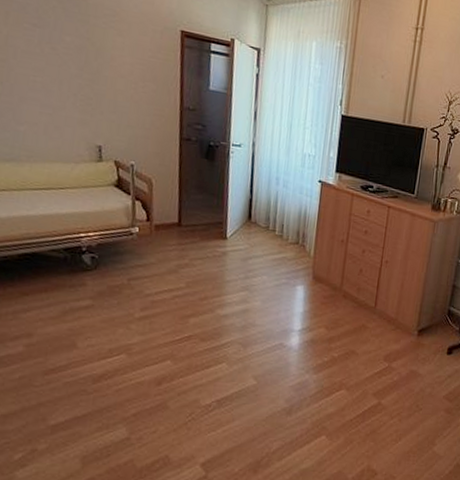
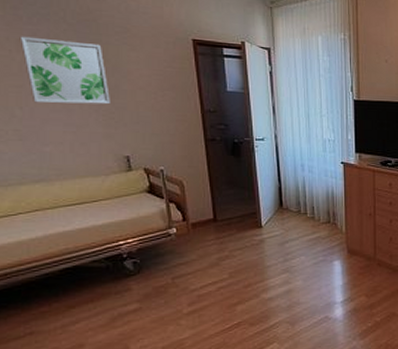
wall art: none [8,8,90,90] -> present [19,36,110,105]

